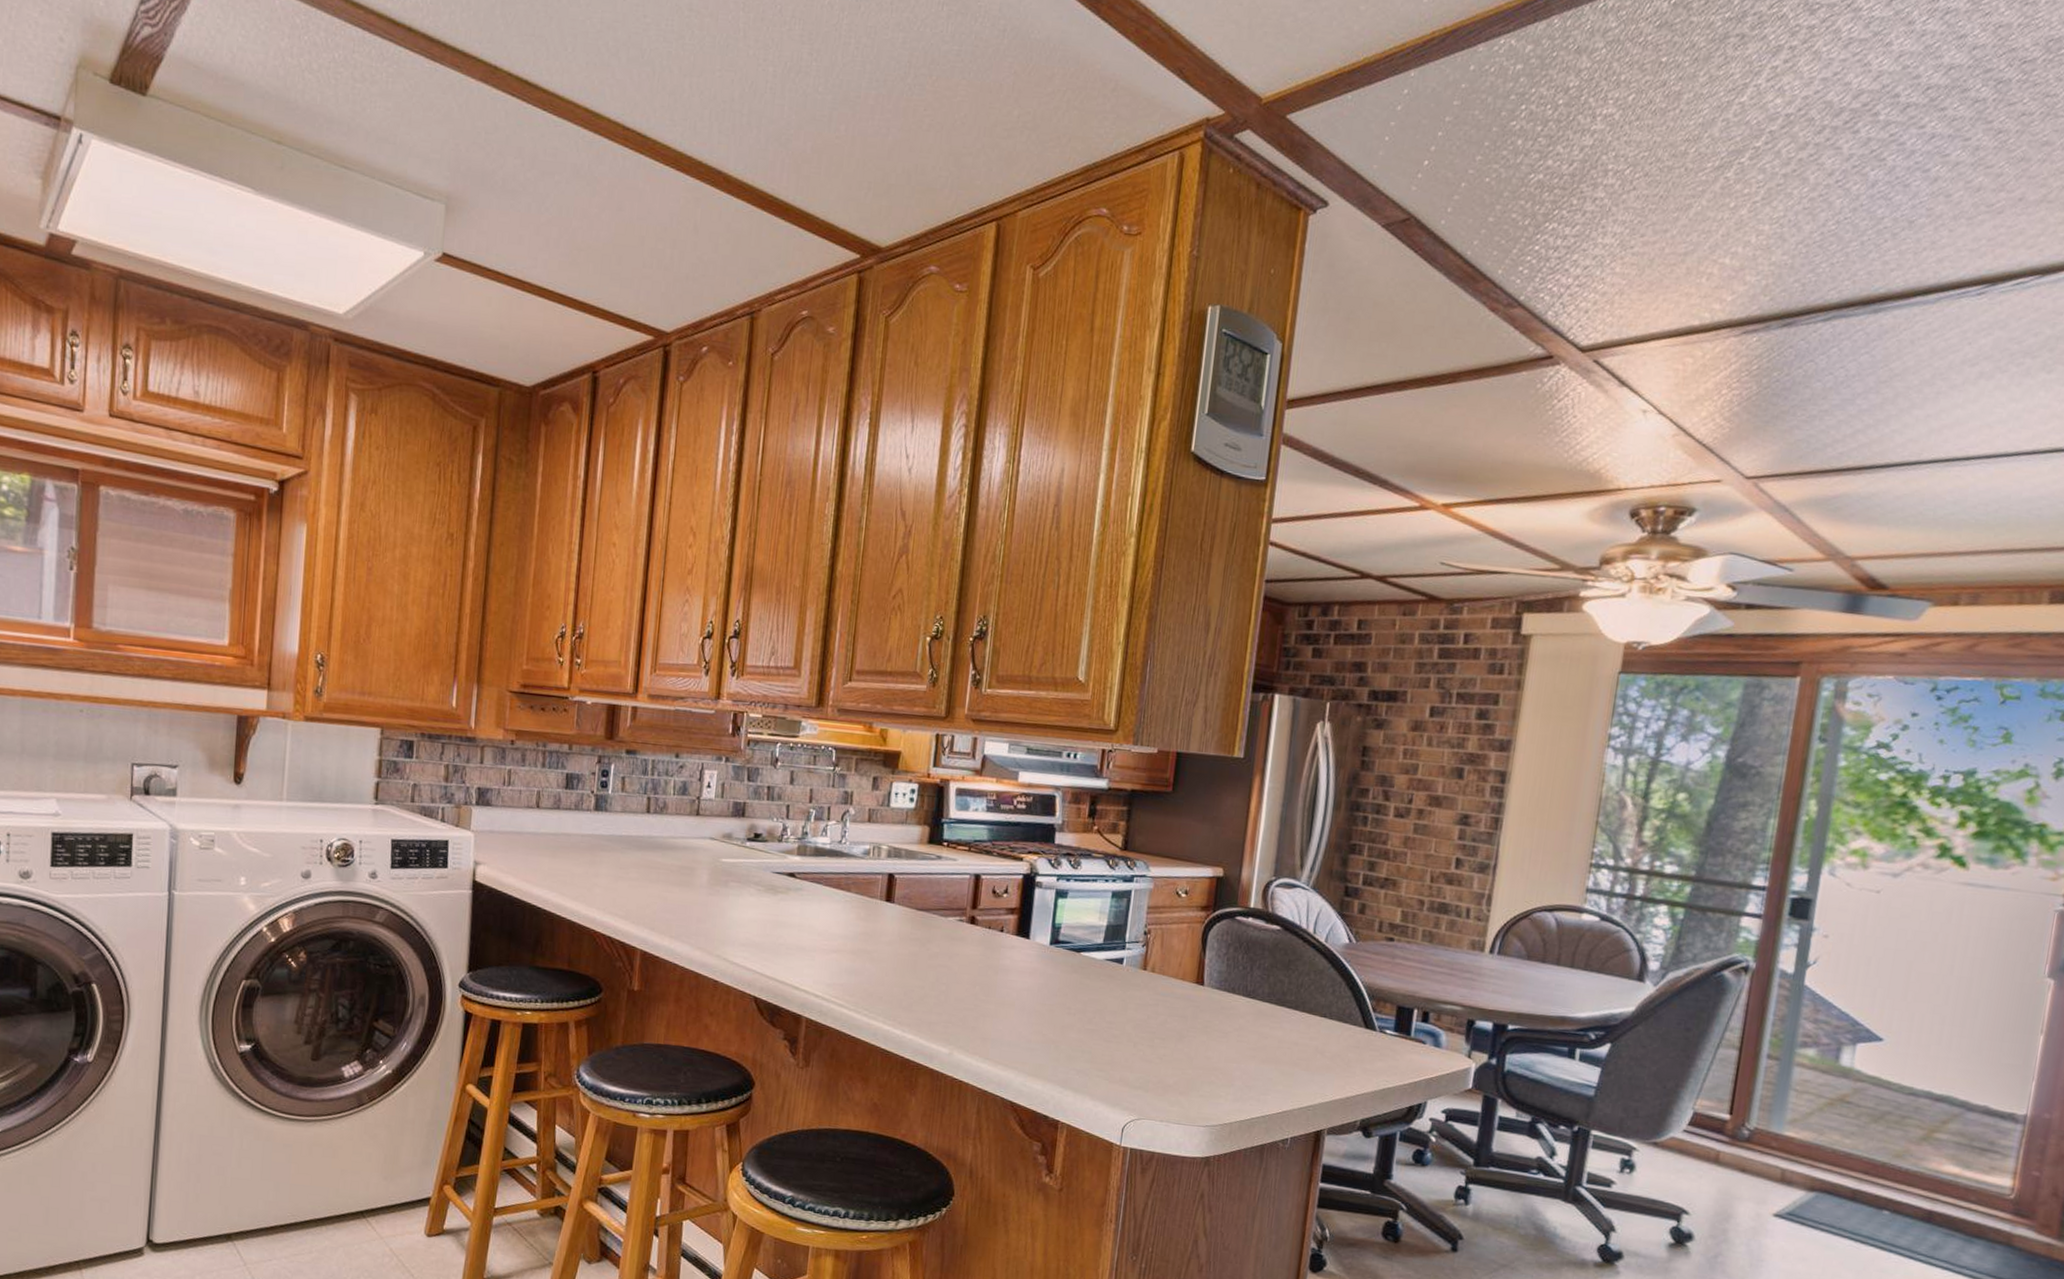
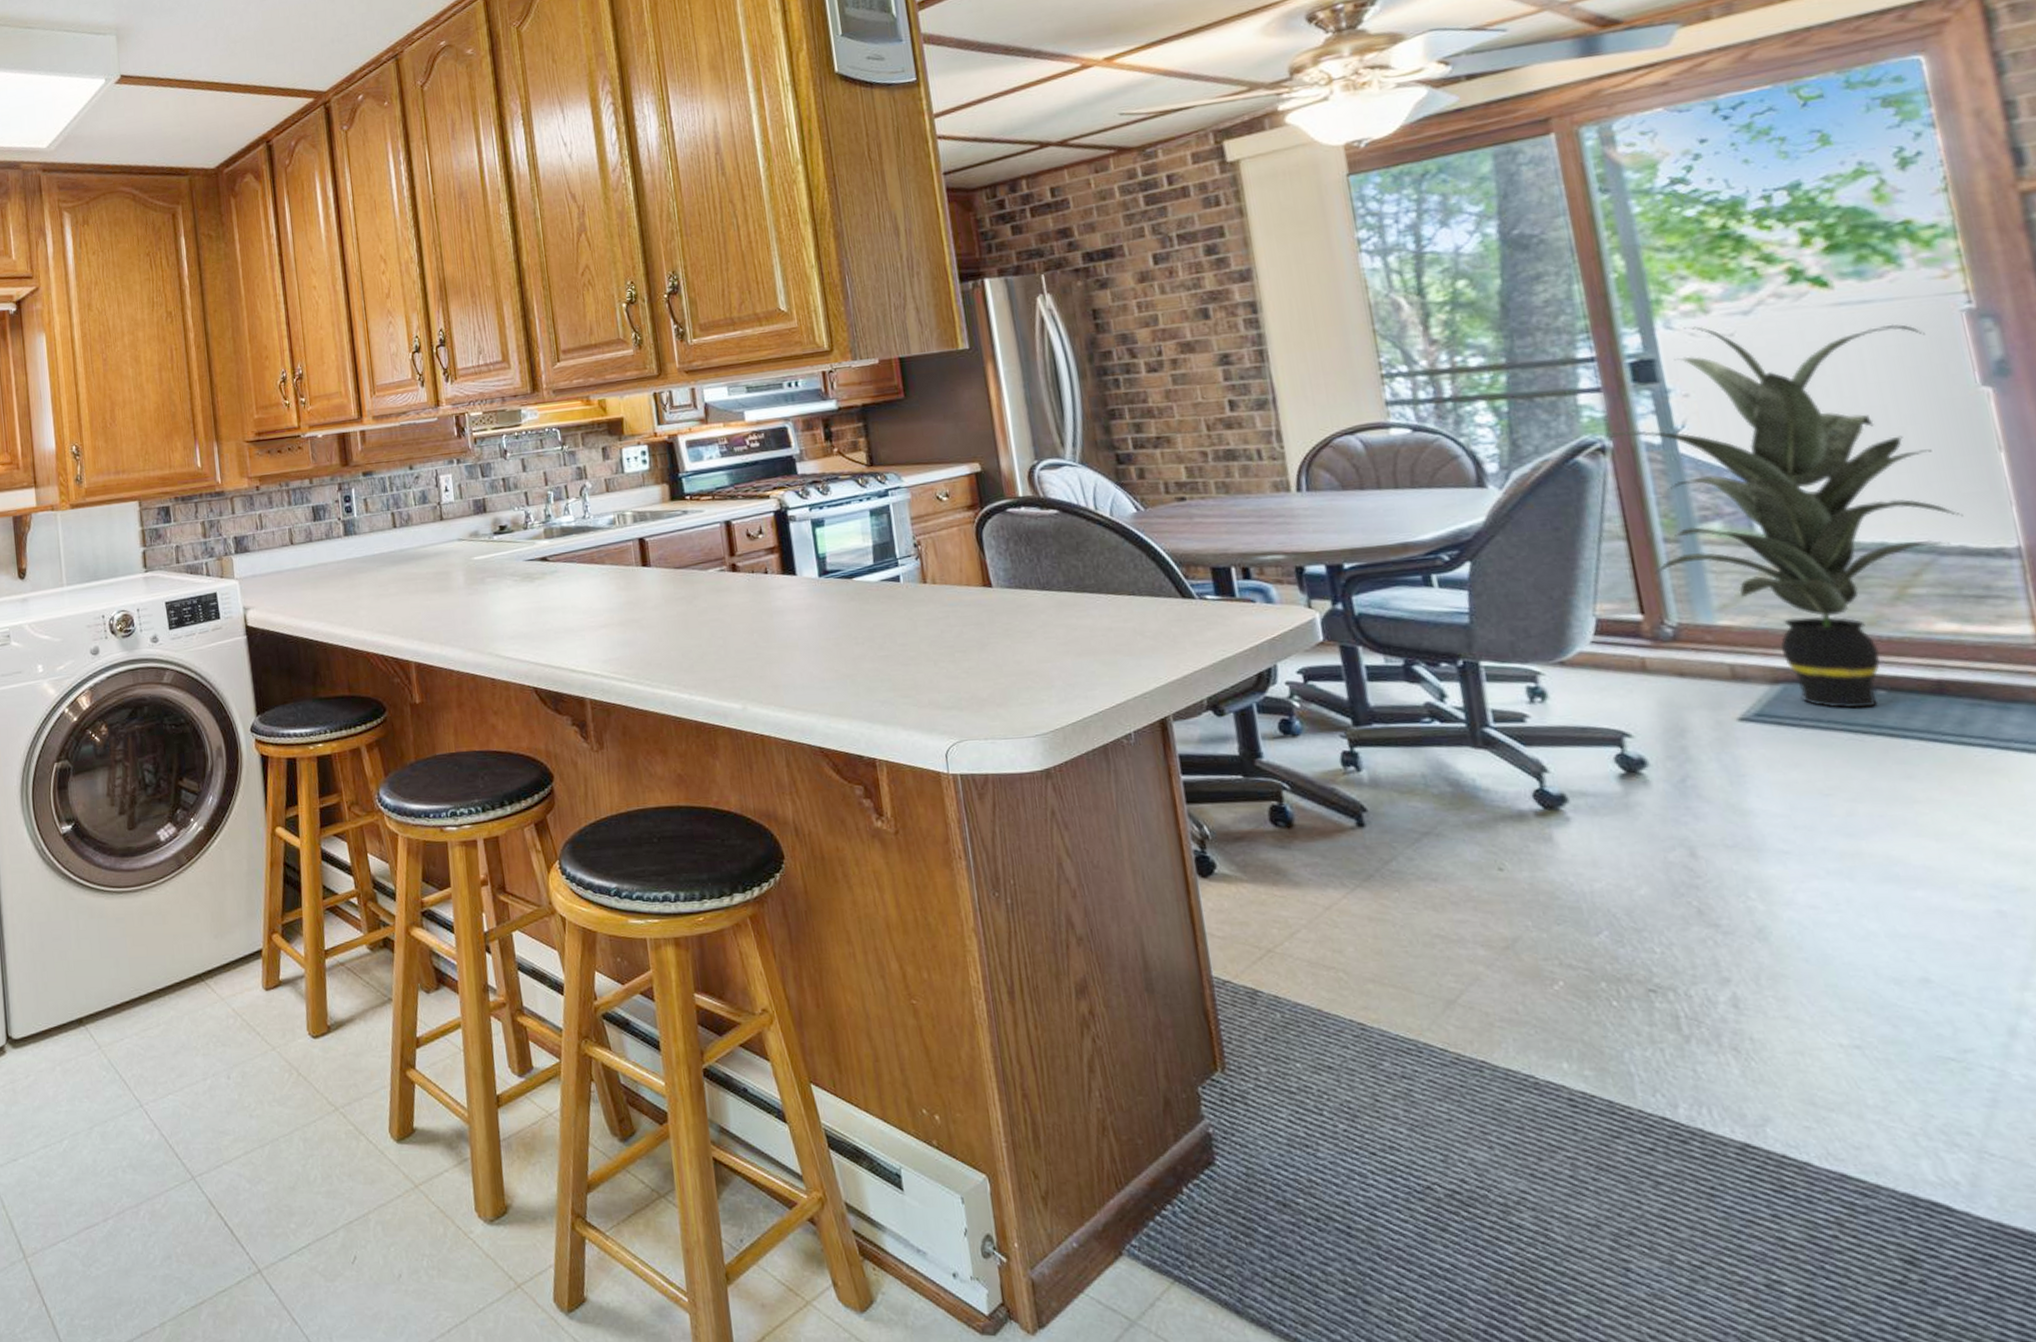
indoor plant: none [1747,877,2022,1223] -> present [1600,324,1963,709]

